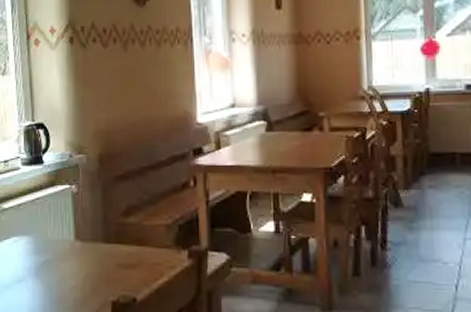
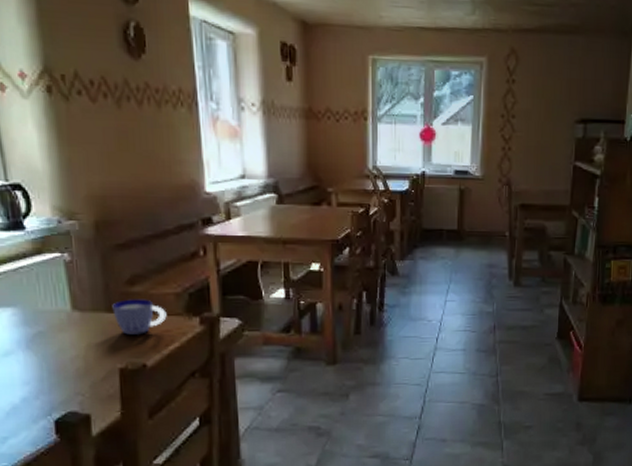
cup: none [109,230,157,267] -> present [112,299,167,335]

